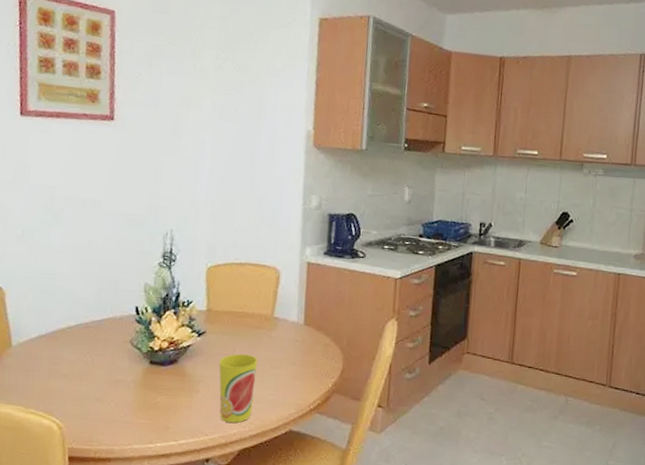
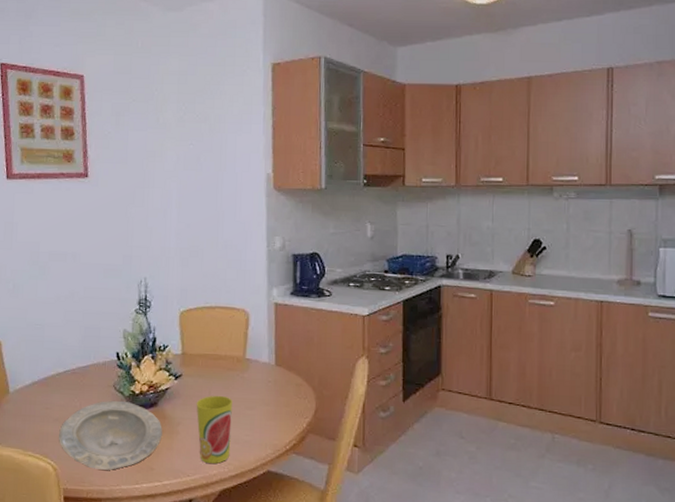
plate: none [66,356,182,429] -> present [59,400,162,470]

